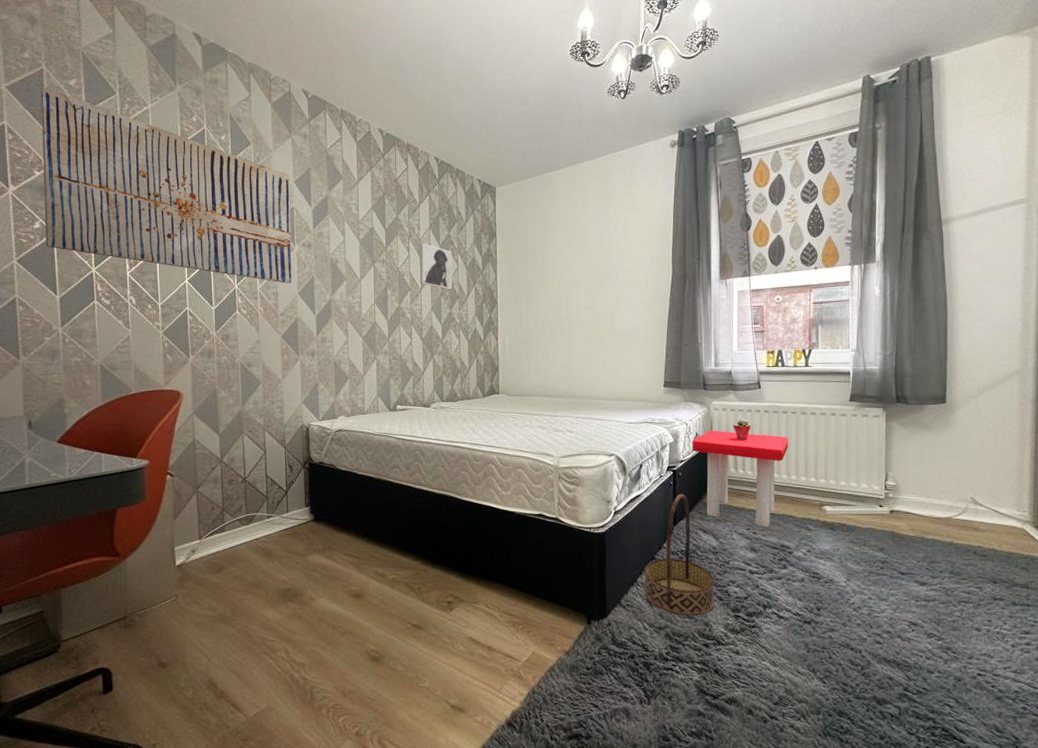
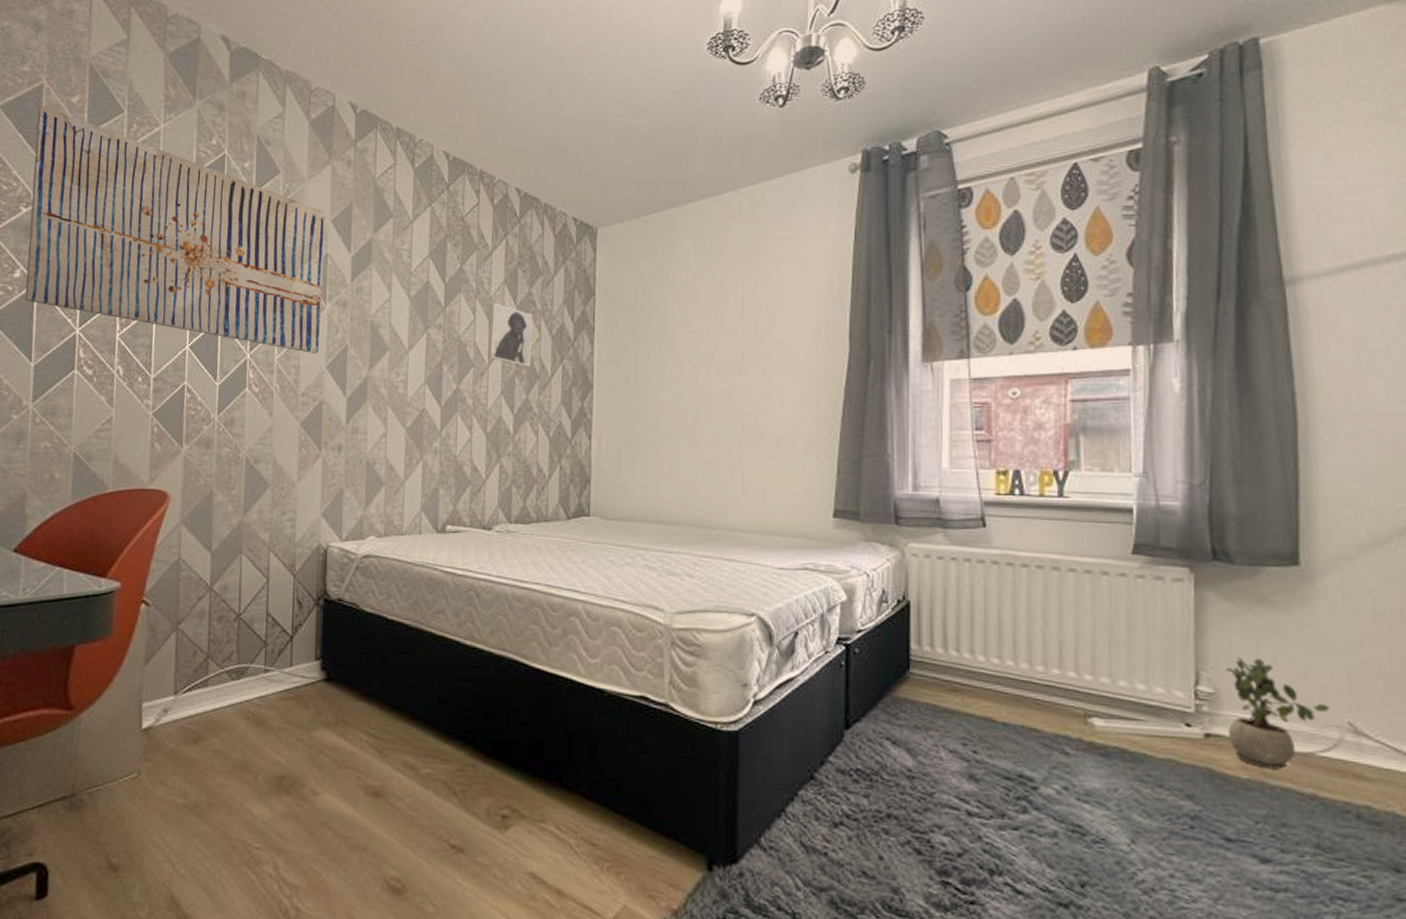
basket: present [644,493,715,616] -> none [796,680,909,876]
stool: present [692,430,789,527] -> none [876,586,1031,744]
potted succulent: present [733,419,751,440] -> none [941,572,970,604]
potted plant: none [903,461,961,529] -> present [1225,656,1331,770]

